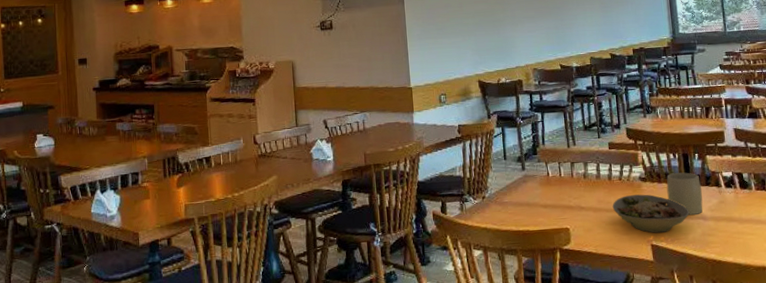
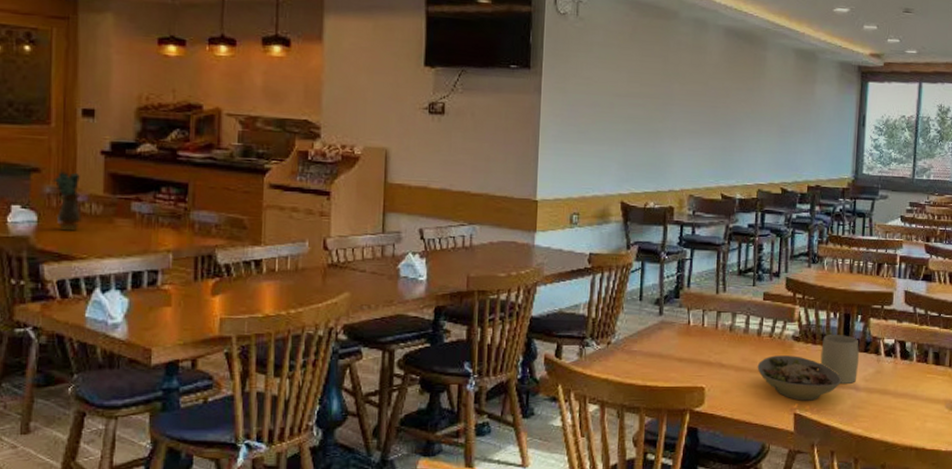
vase: none [63,105,84,150] -> present [53,170,82,231]

